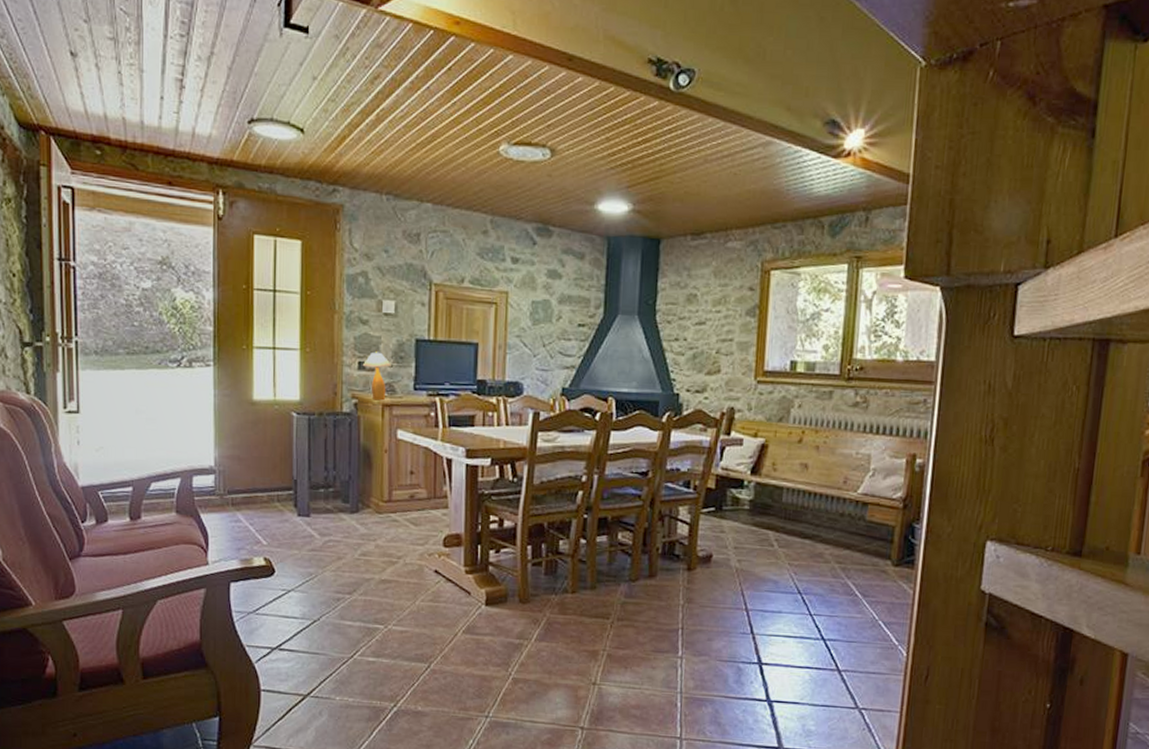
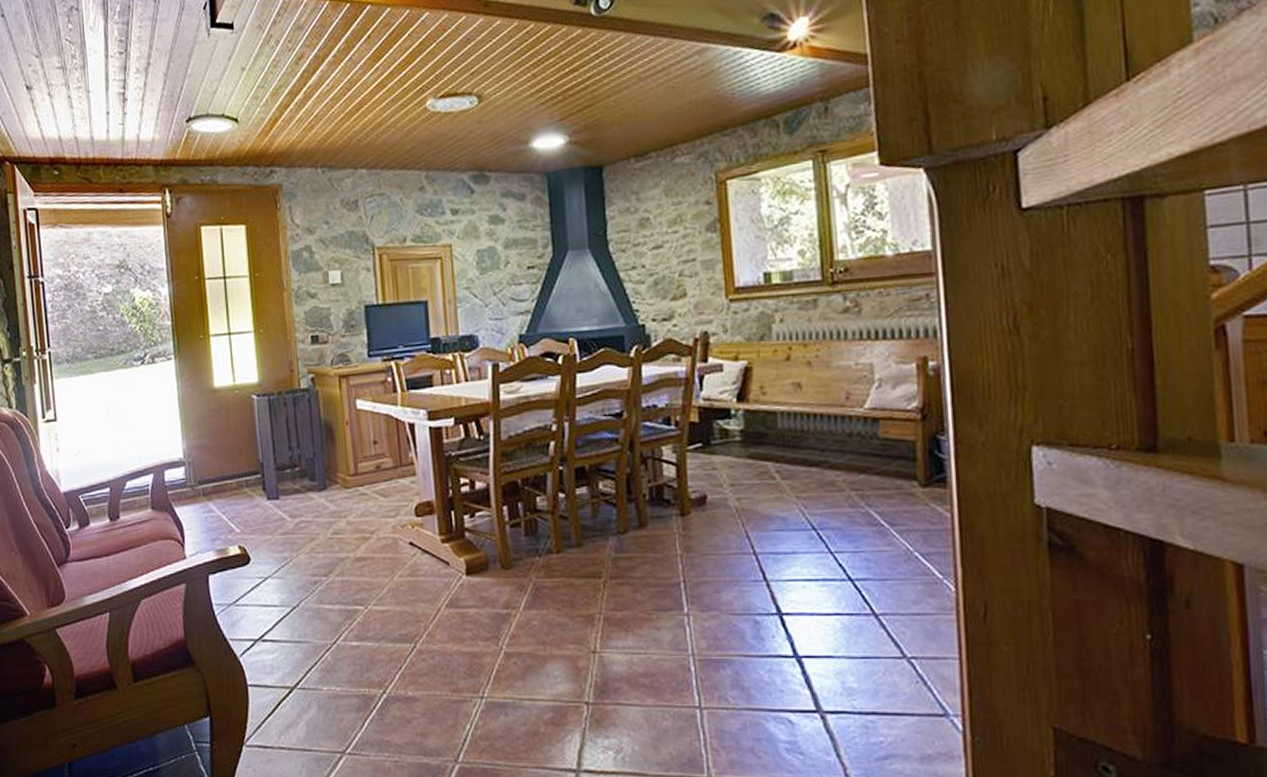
table lamp: present [362,349,391,401] -> none [315,321,343,373]

